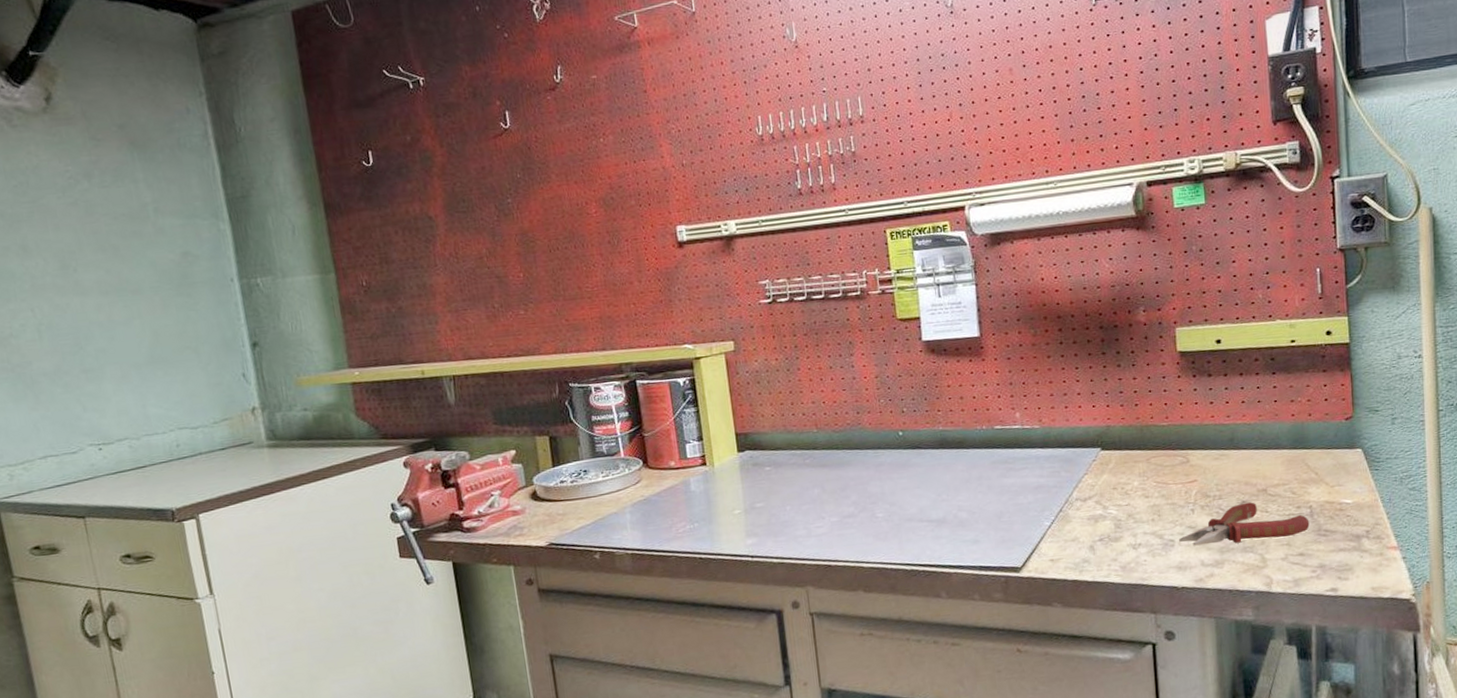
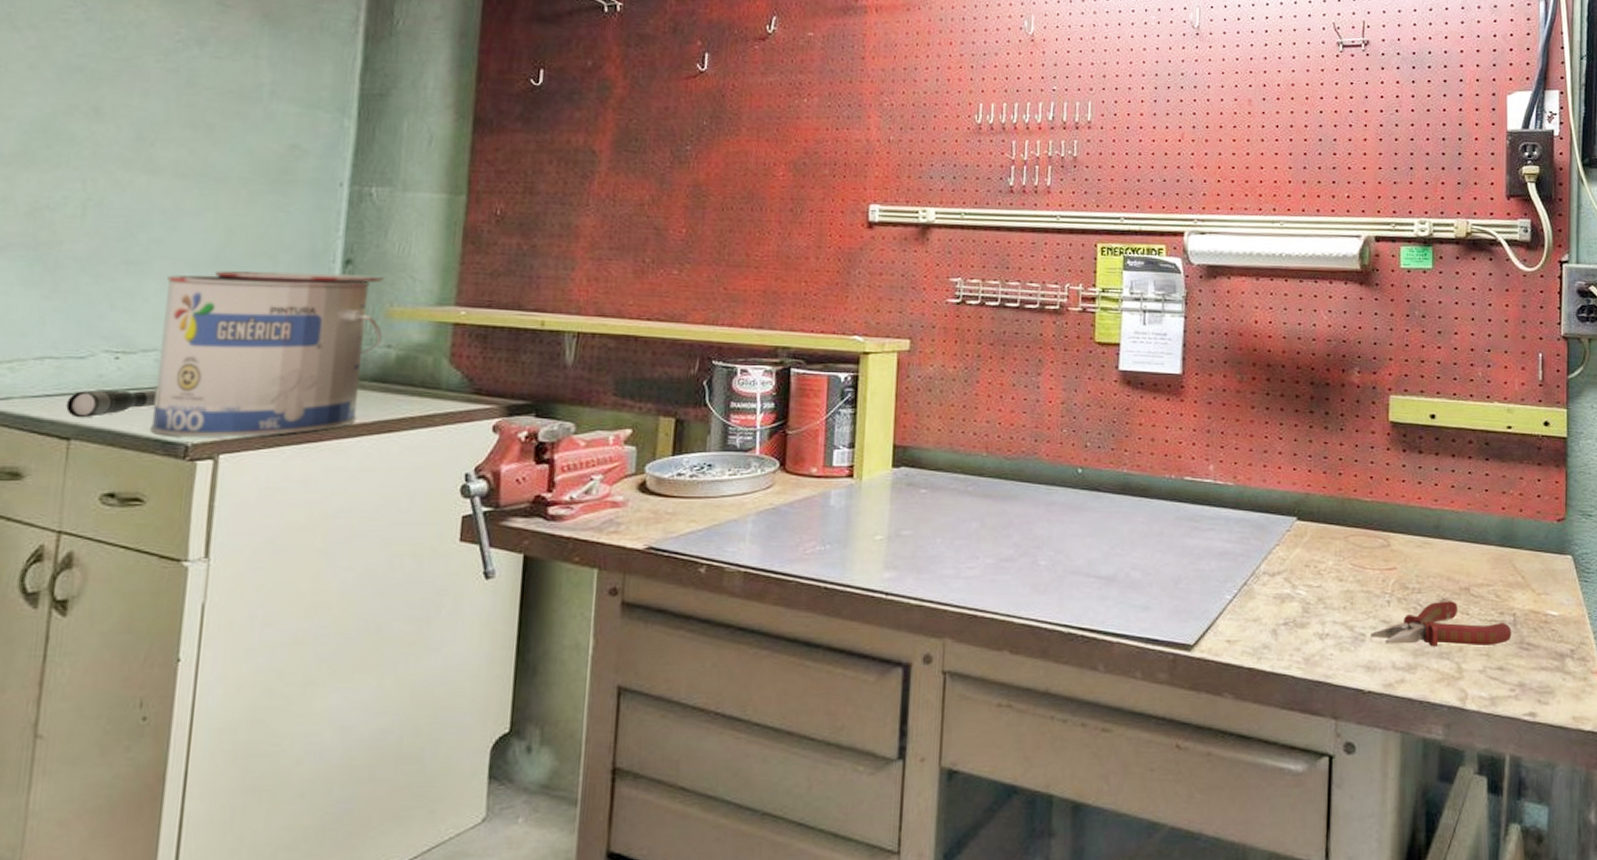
flashlight: none [73,470,140,501] -> present [66,389,157,418]
paint can: none [119,352,299,506] -> present [150,270,383,438]

